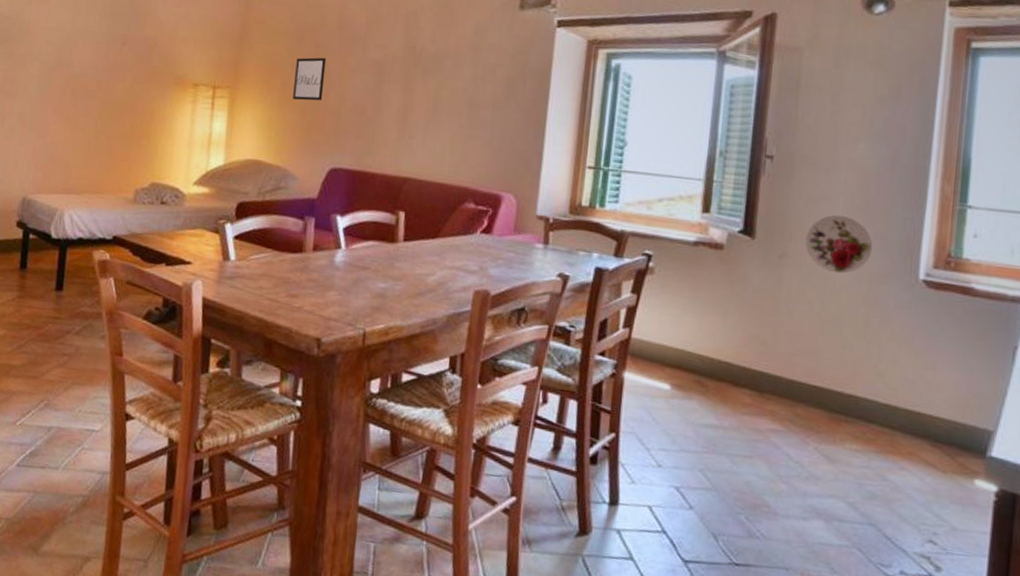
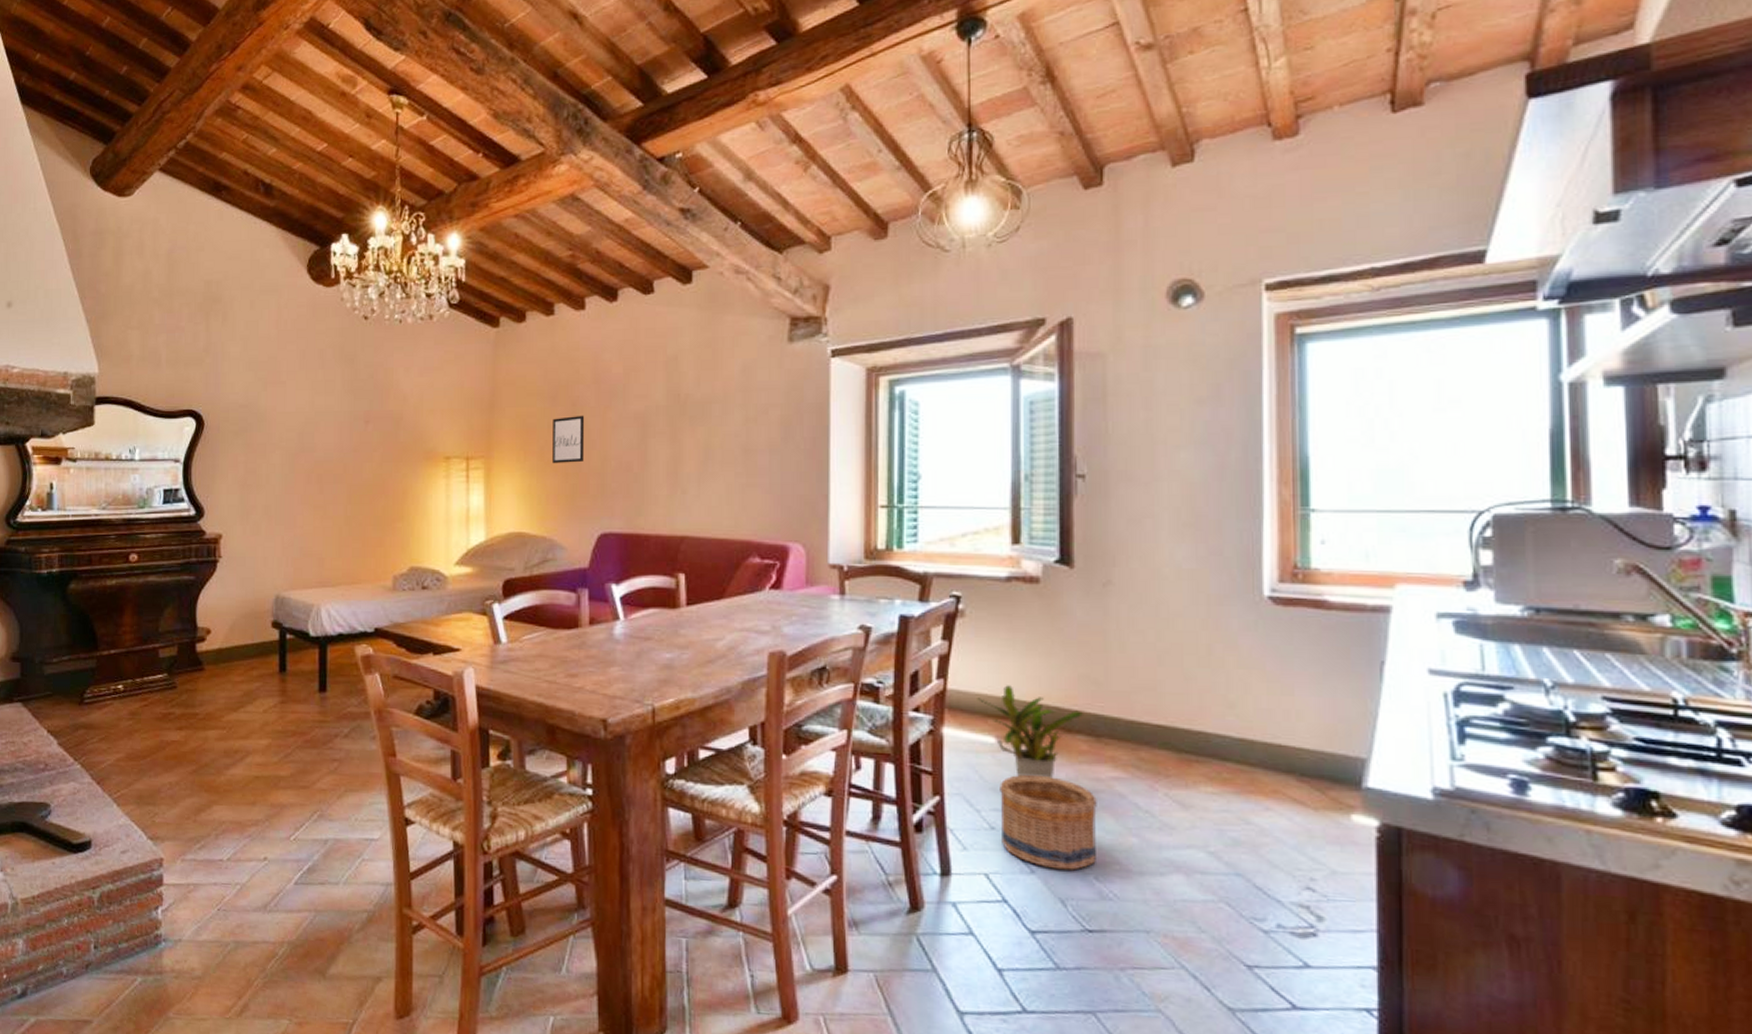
potted plant: none [657,339,751,426] -> present [977,685,1084,778]
basket: none [666,420,755,509] -> present [1000,774,1097,870]
decorative plate: present [805,214,873,274] -> none [1130,533,1208,598]

